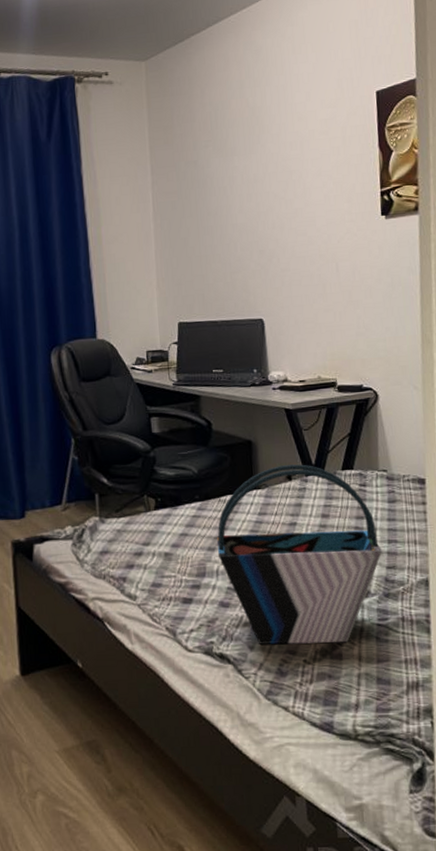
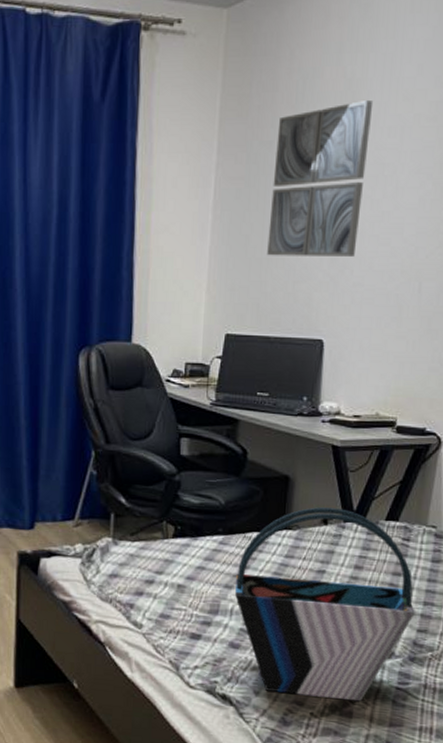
wall art: none [199,122,279,254] -> present [267,99,374,256]

